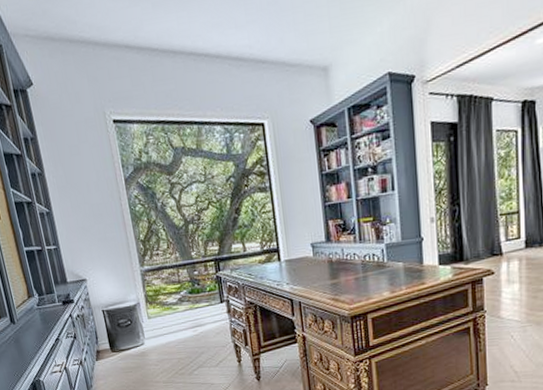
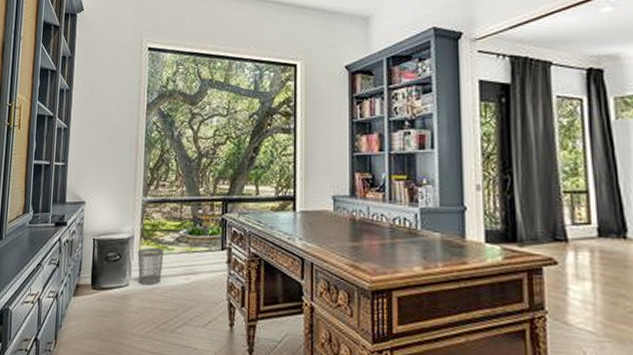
wastebasket: none [146,309,172,342] -> present [137,247,164,286]

